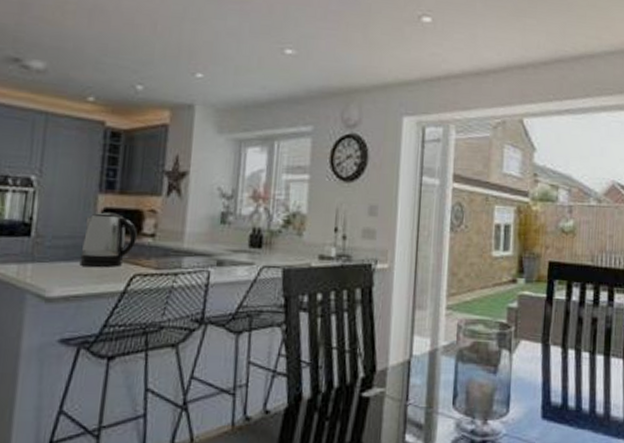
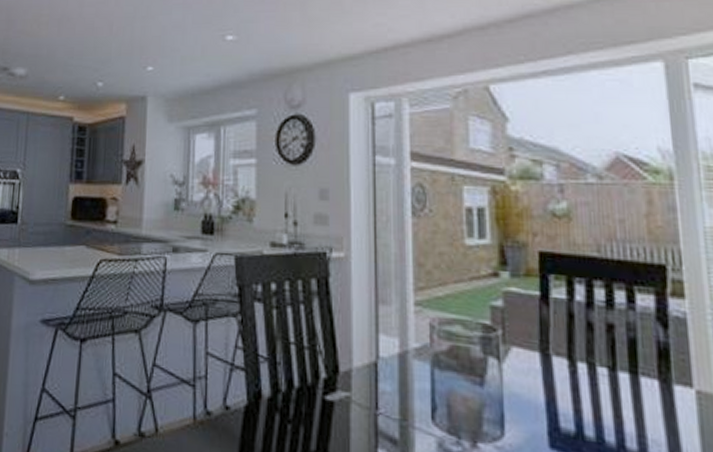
kettle: present [79,212,137,268] -> none [56,200,102,253]

